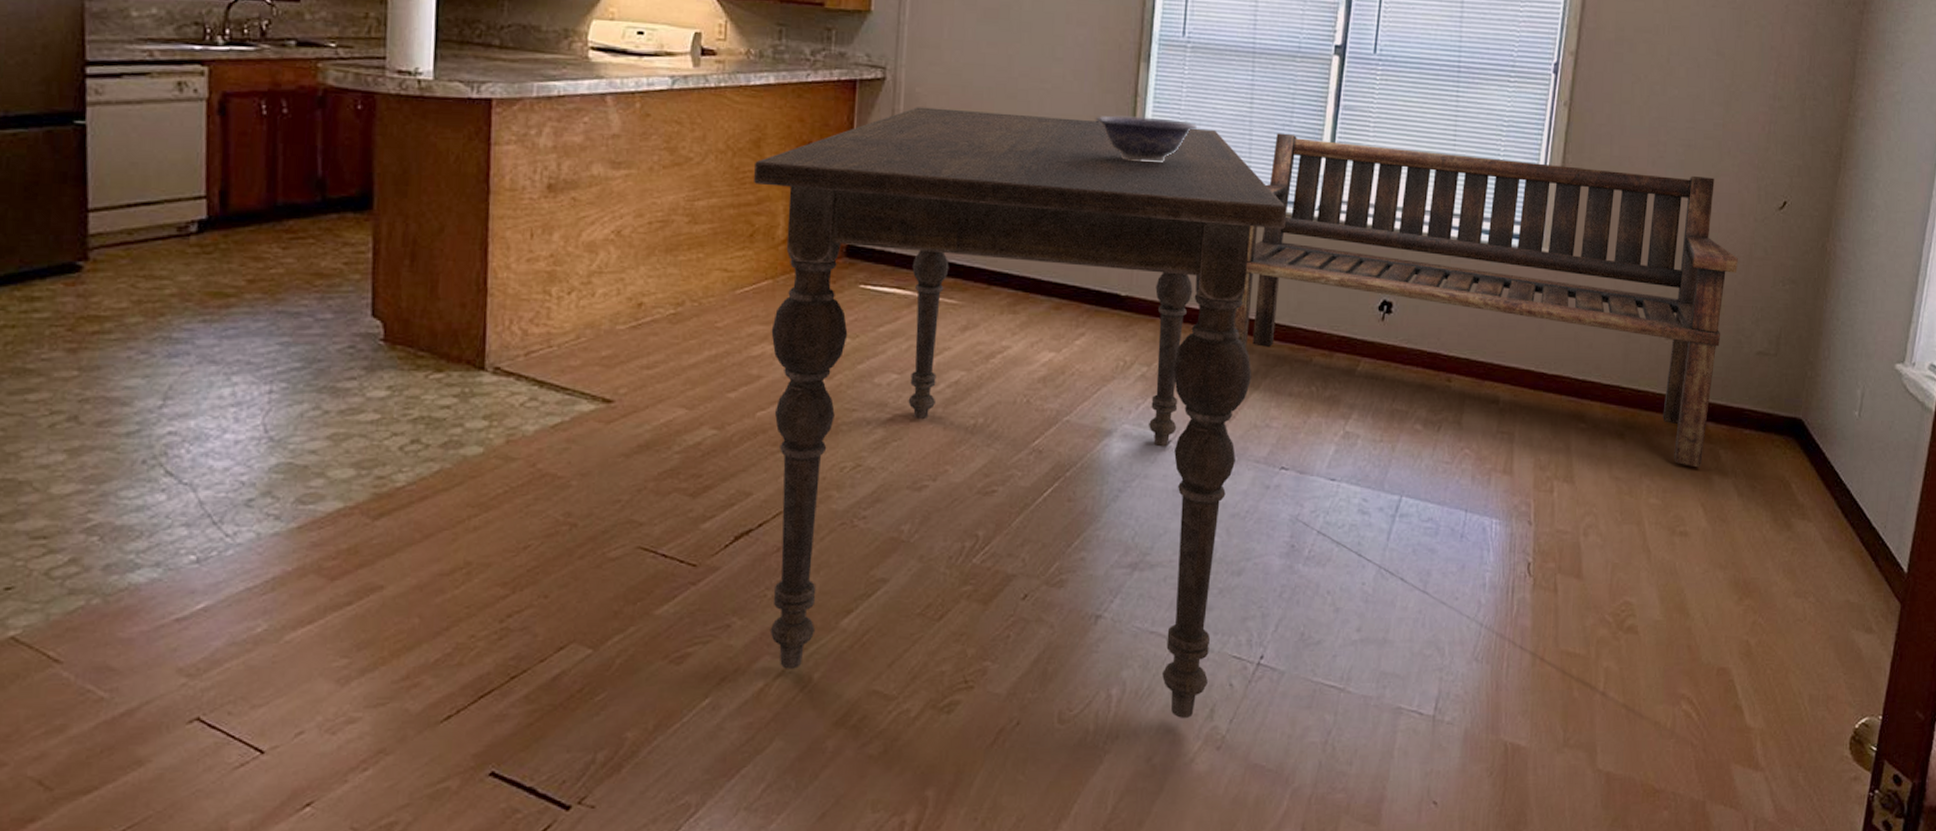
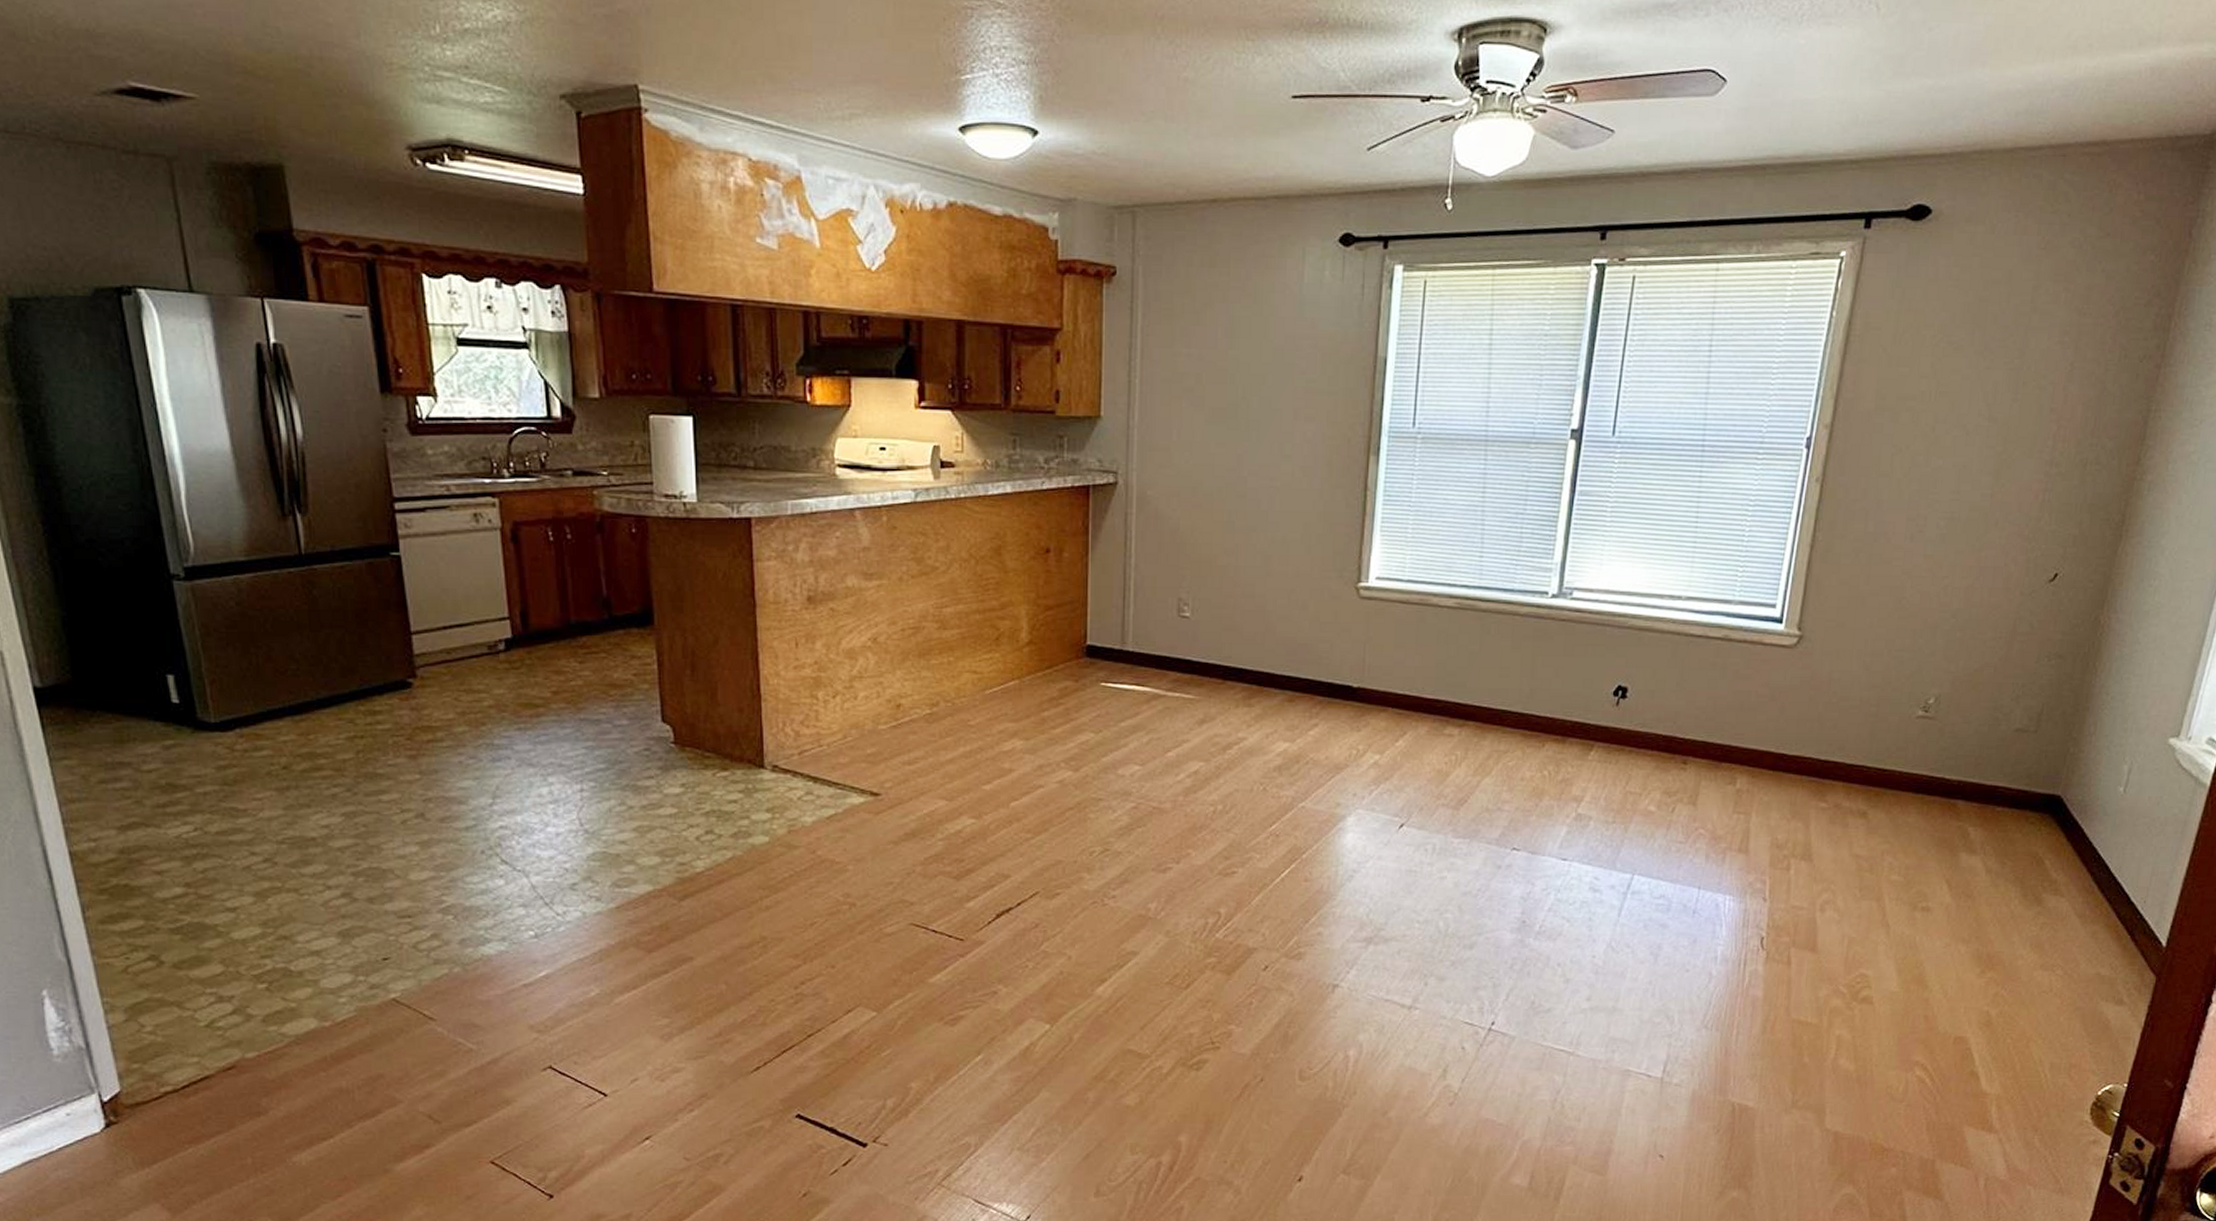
dining table: present [754,107,1287,719] -> none [997,509,1520,1078]
decorative bowl: present [1095,115,1197,163] -> none [1325,510,1428,557]
bench: present [1234,133,1738,468] -> none [1465,521,2000,845]

